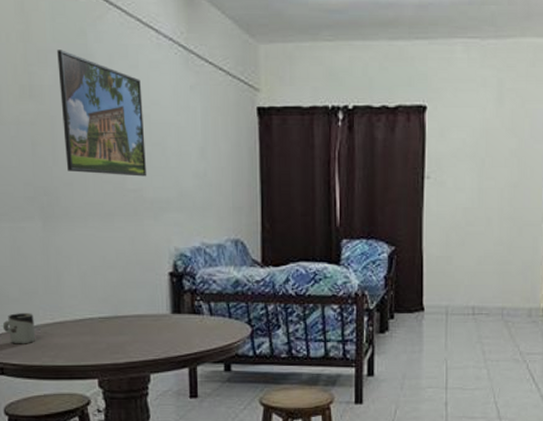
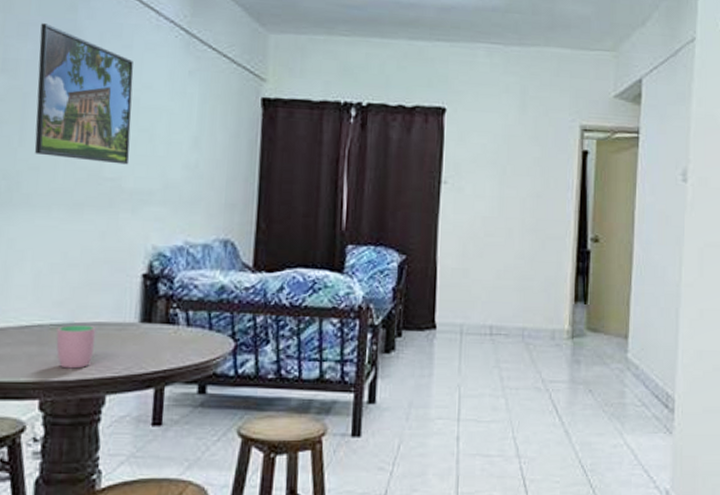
cup: none [105,318,137,354] -> present [56,325,96,369]

